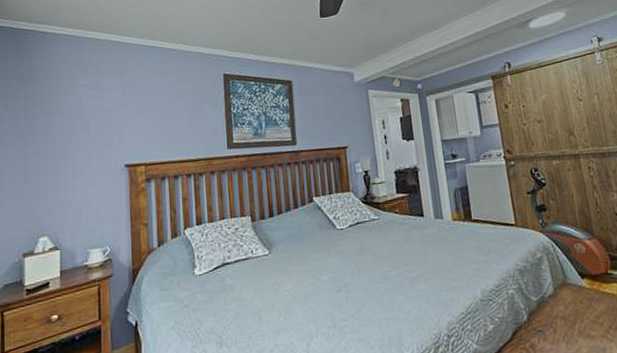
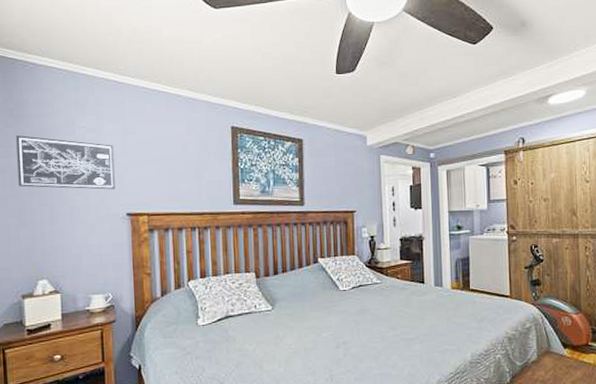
wall art: none [25,98,115,146] -> present [16,135,115,190]

